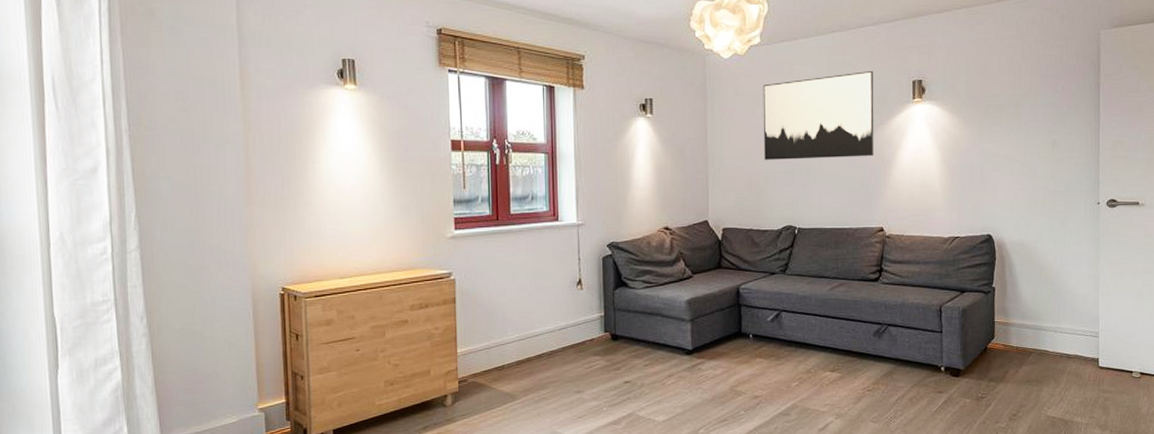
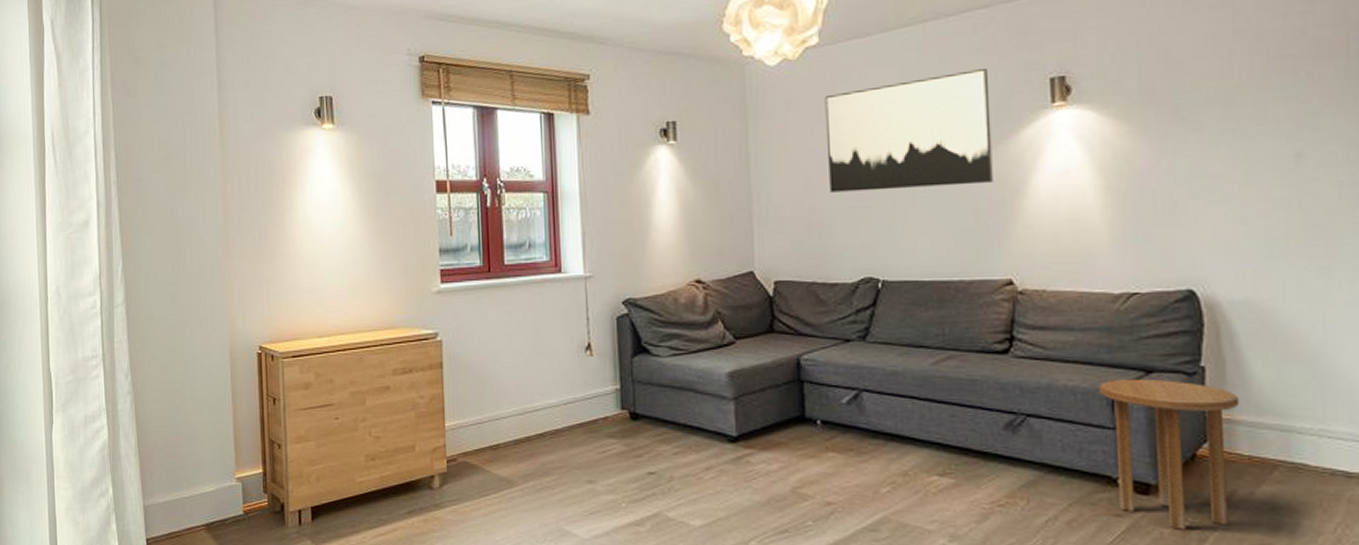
side table: none [932,296,1013,399] -> present [1098,378,1240,530]

